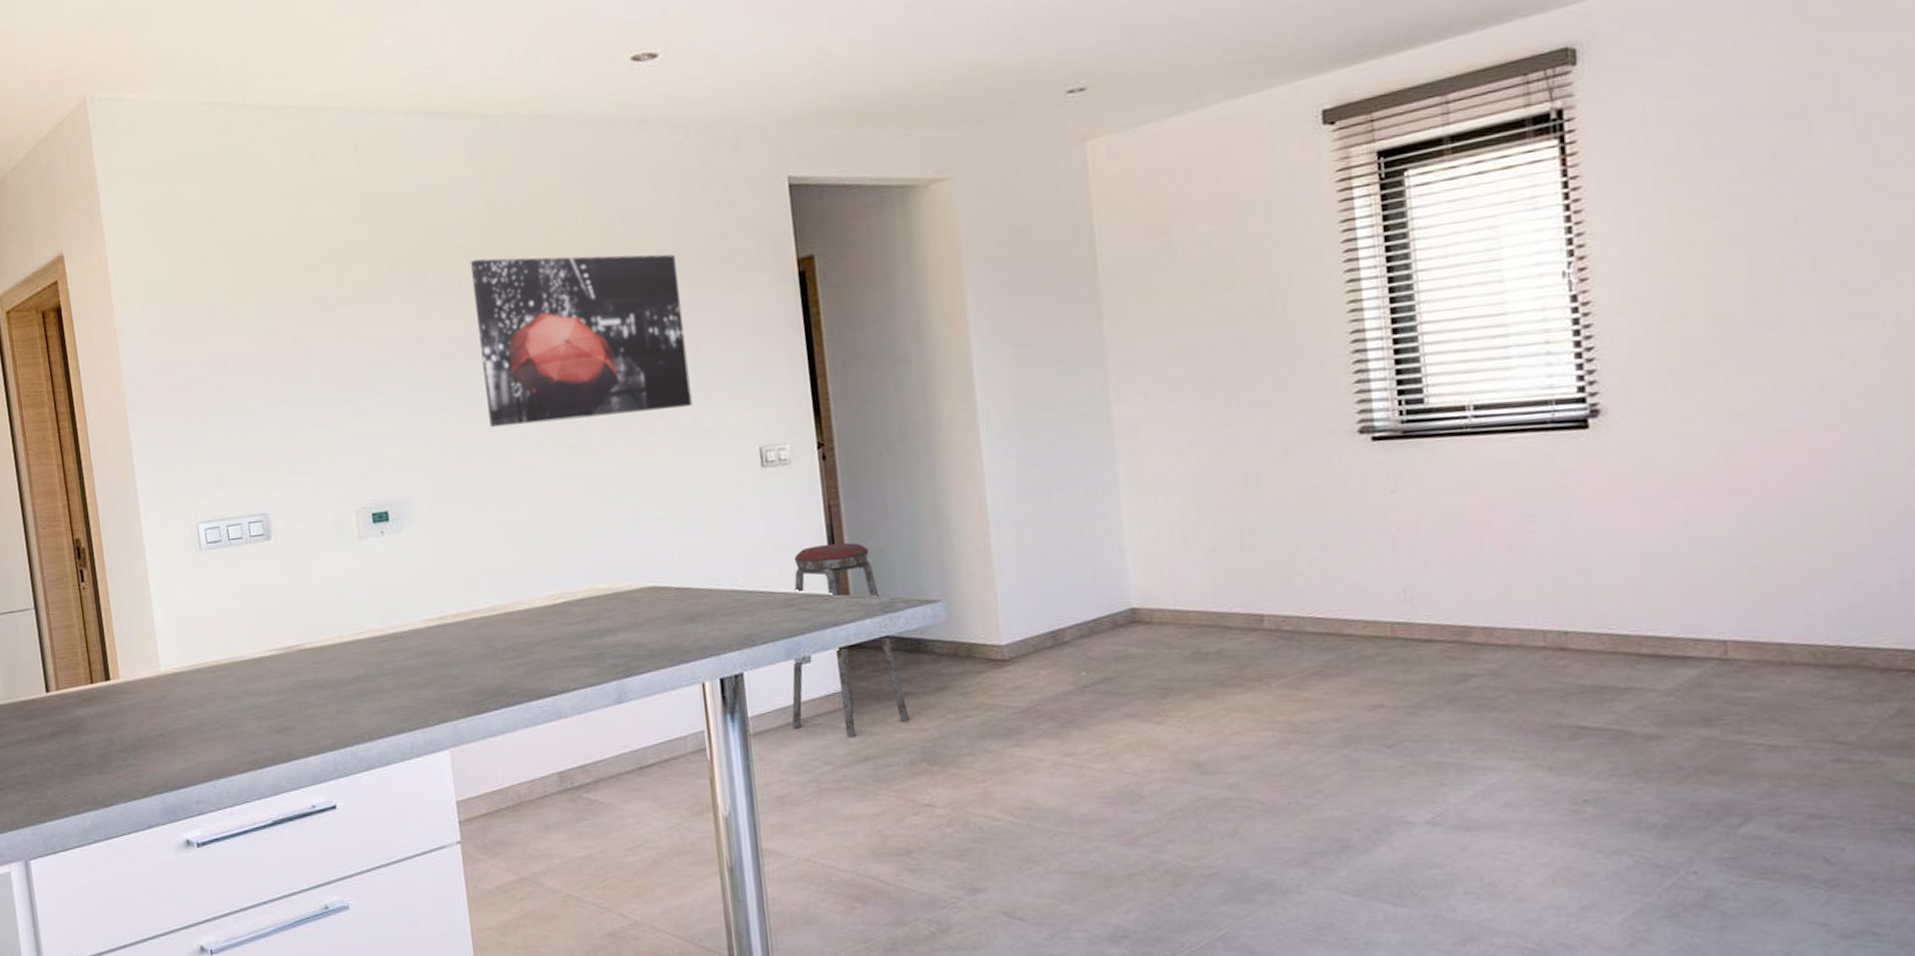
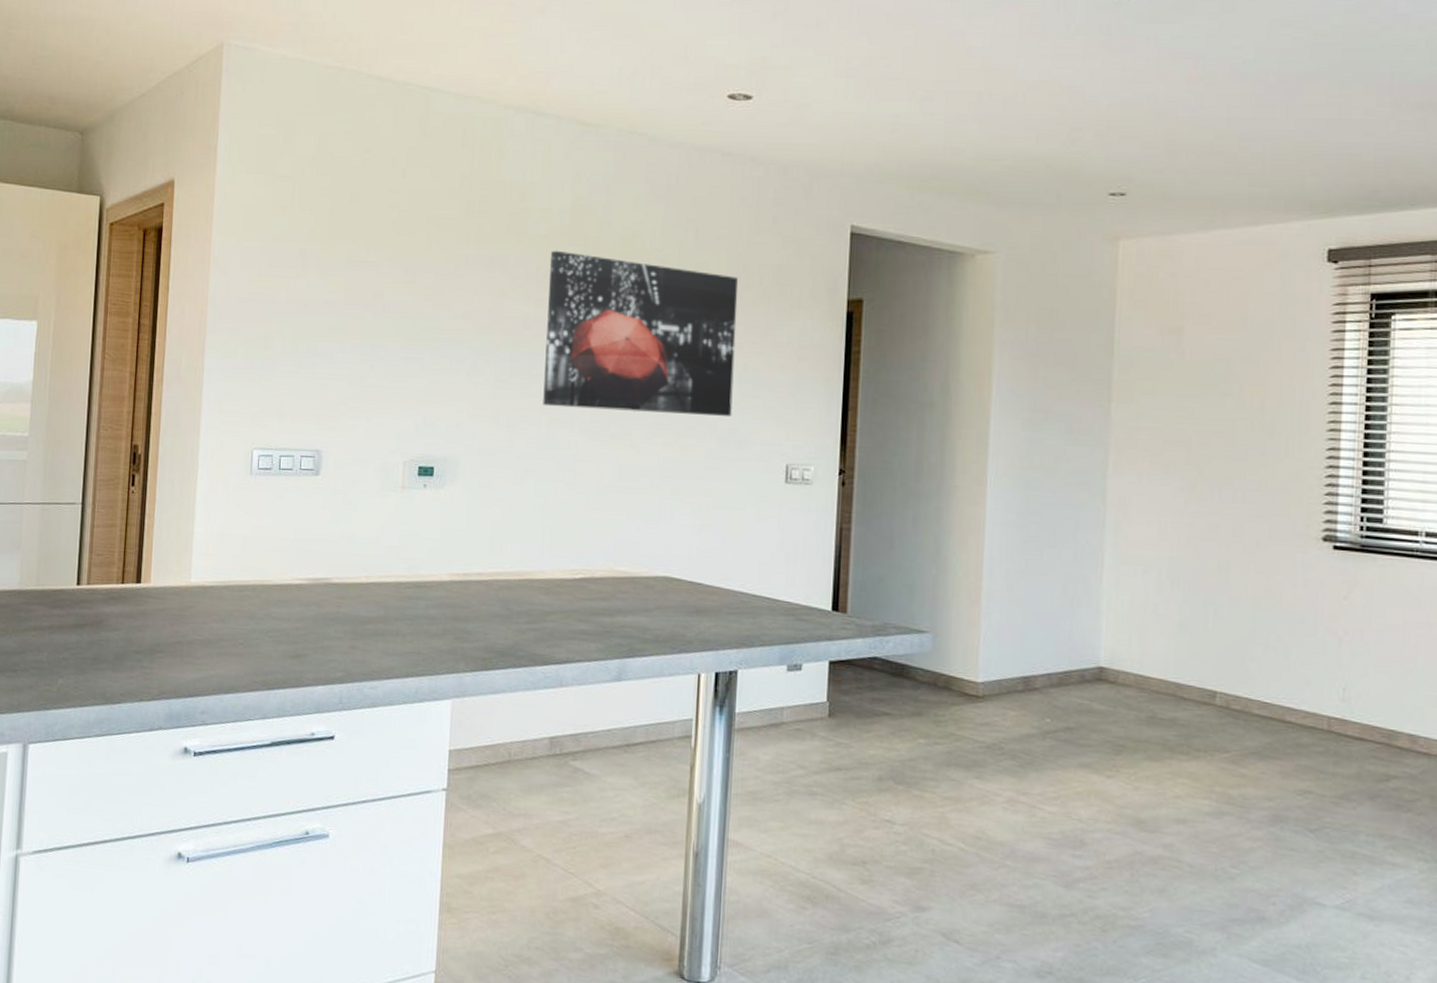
music stool: present [792,542,910,738] -> none [775,563,884,747]

